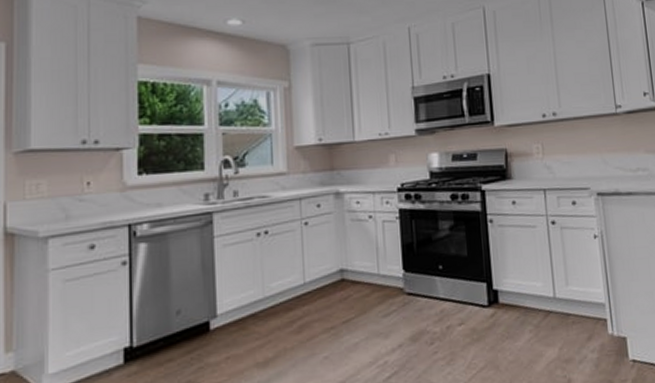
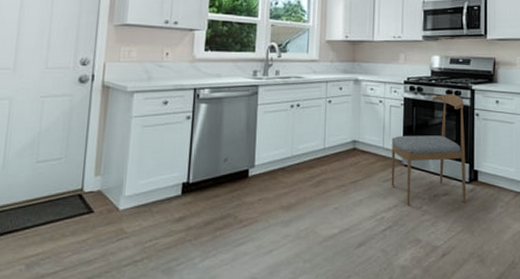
dining chair: none [388,198,488,345] -> present [391,94,467,206]

